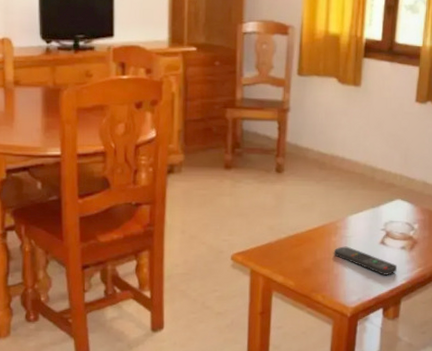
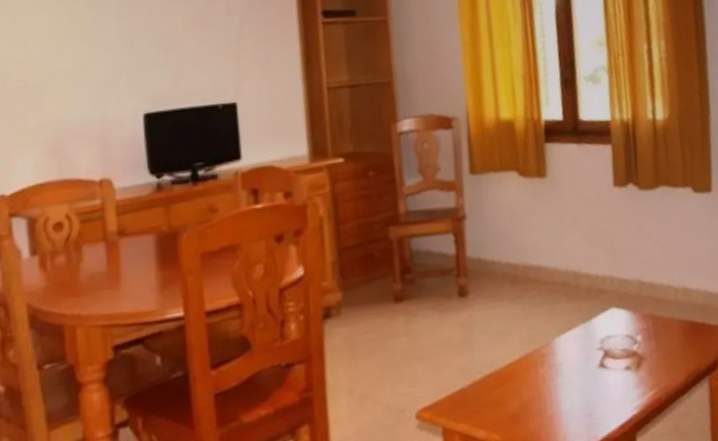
remote control: present [333,246,398,275] -> none [543,377,625,408]

